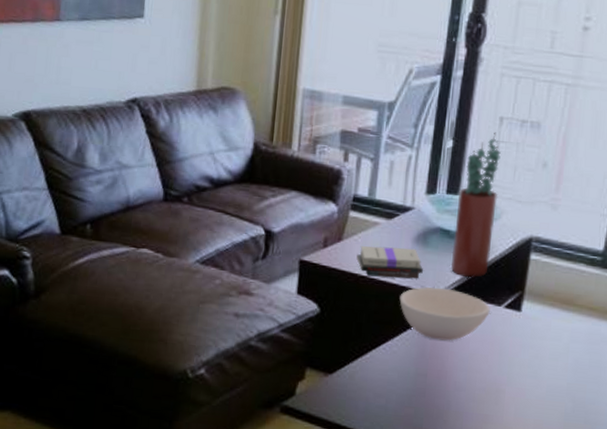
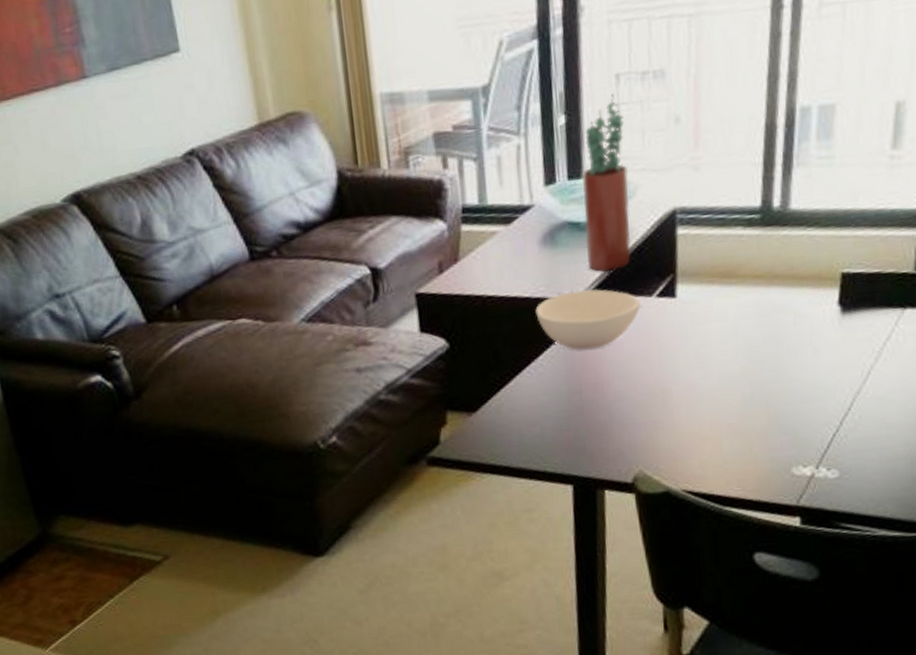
books: present [356,246,423,279] -> none [478,252,557,295]

